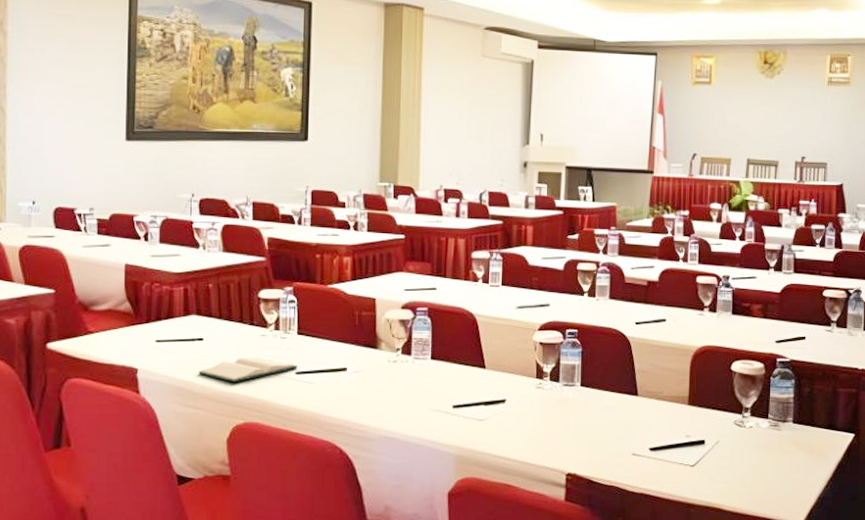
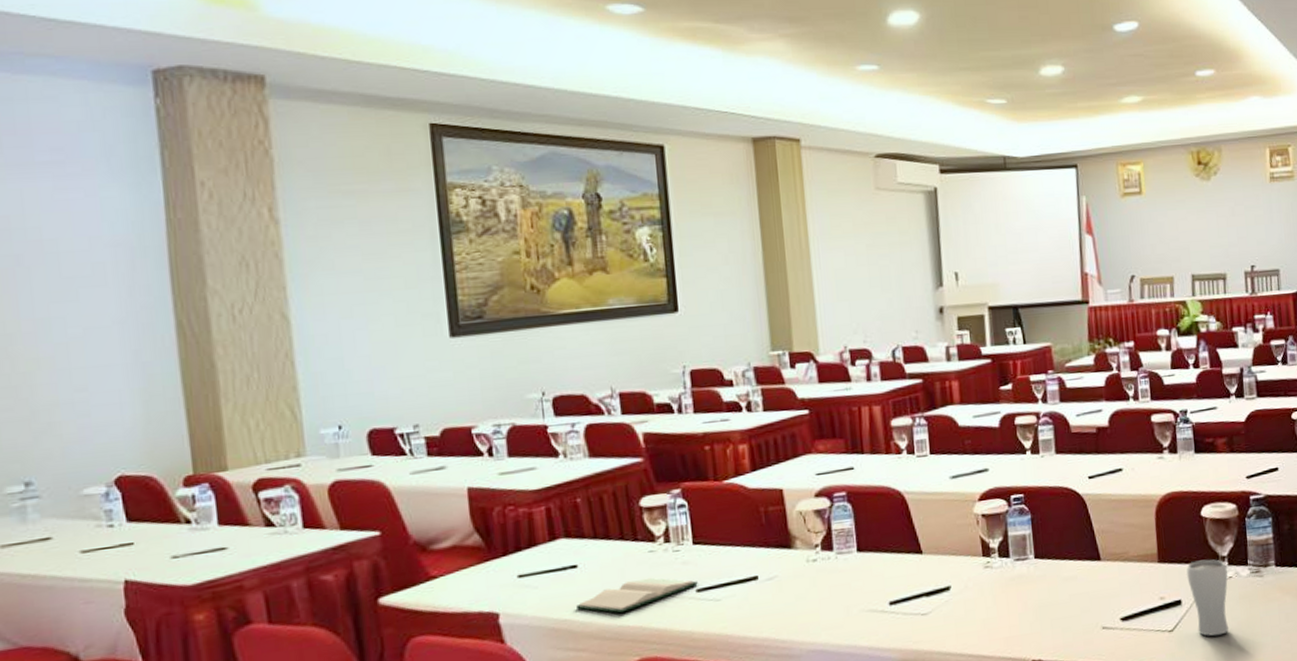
drinking glass: none [712,408,749,476] -> present [1186,559,1229,636]

